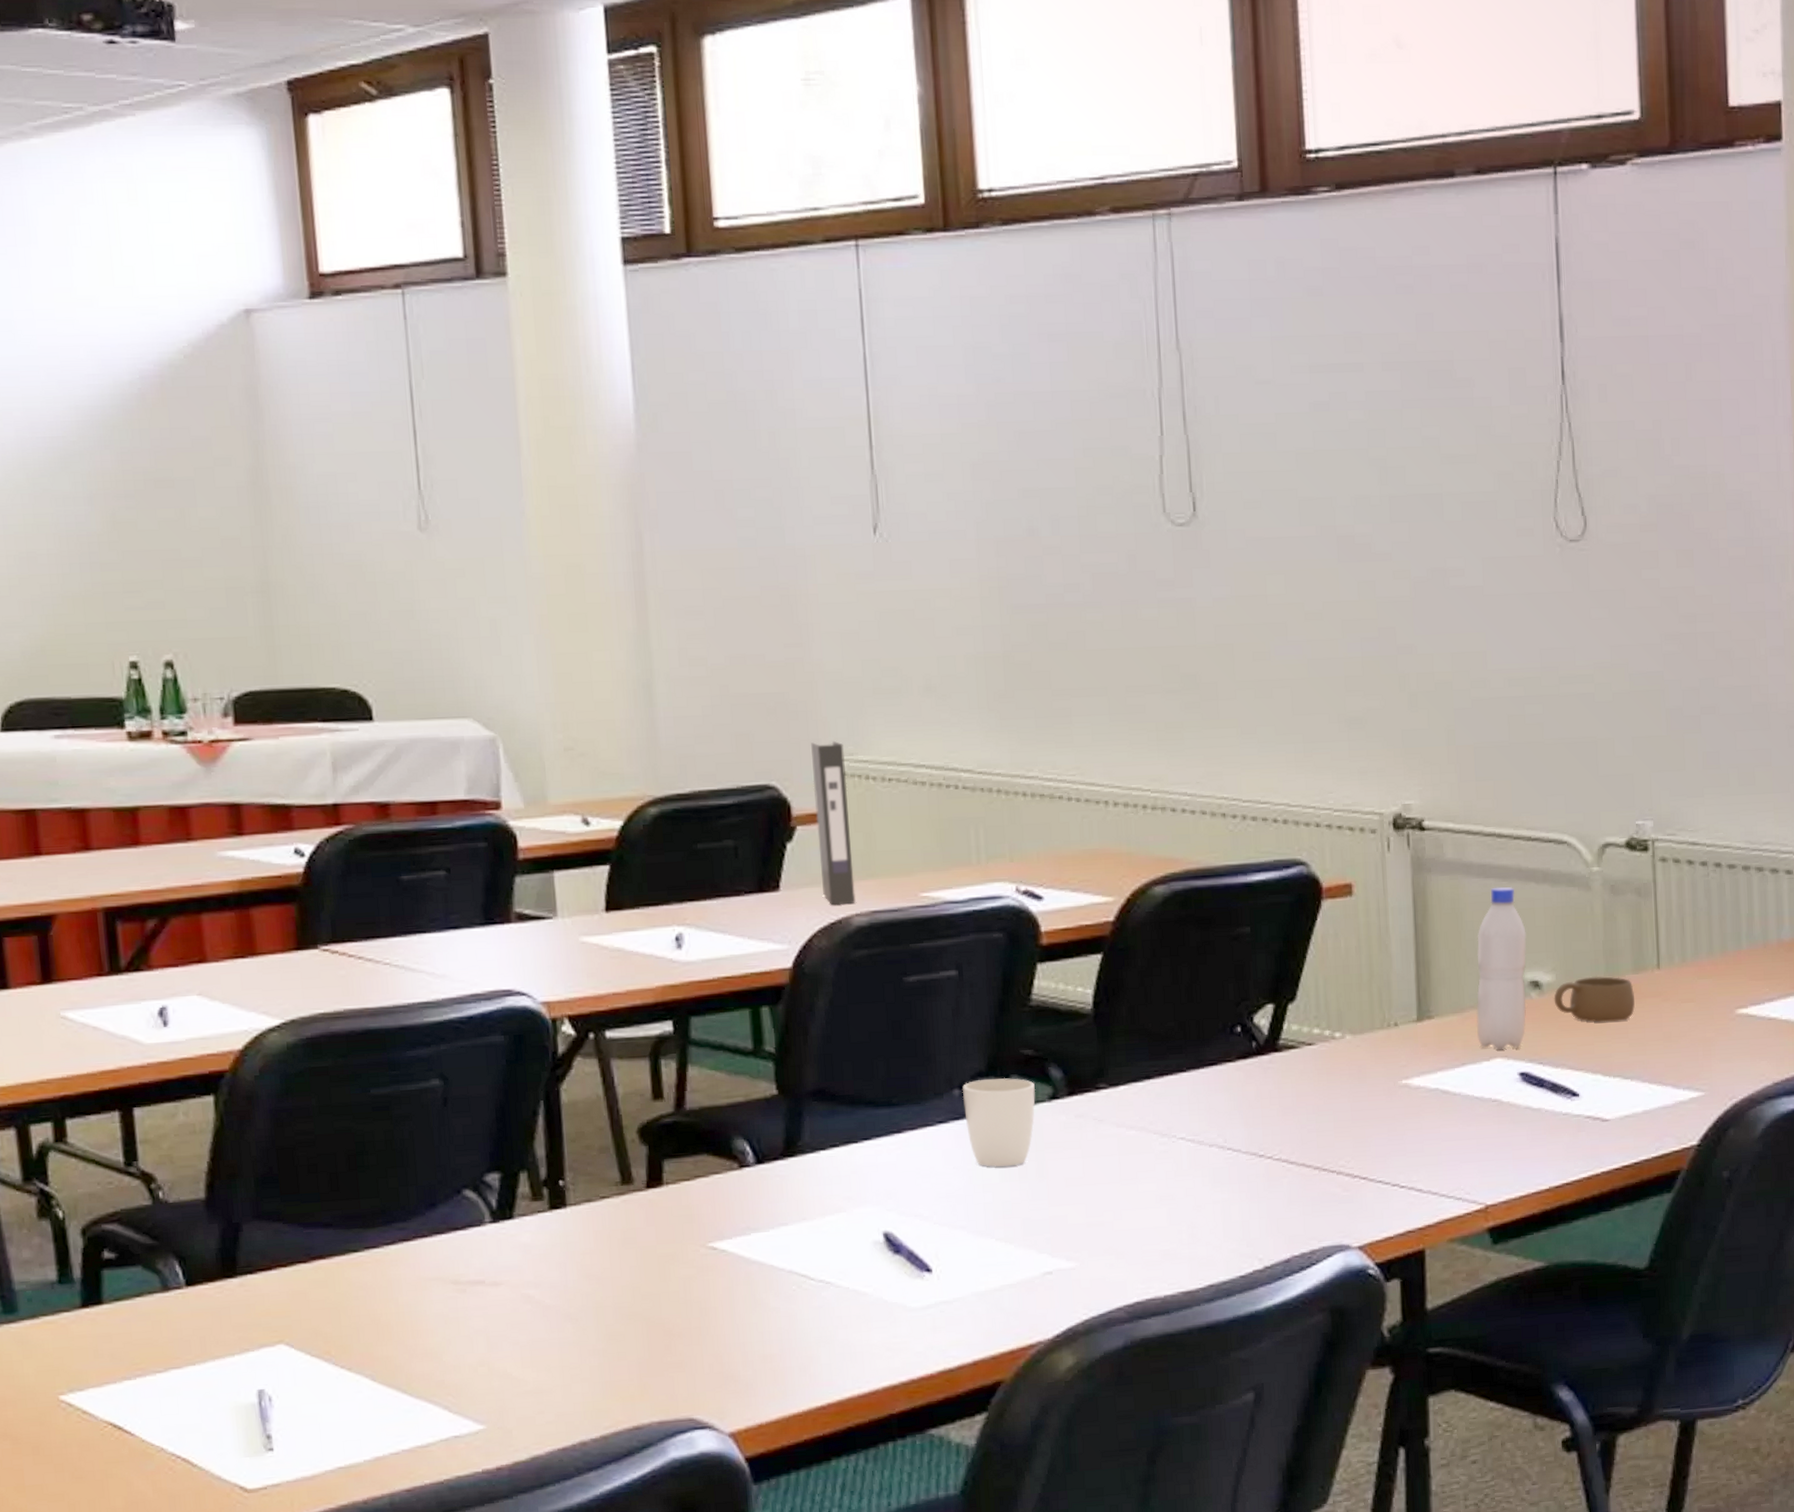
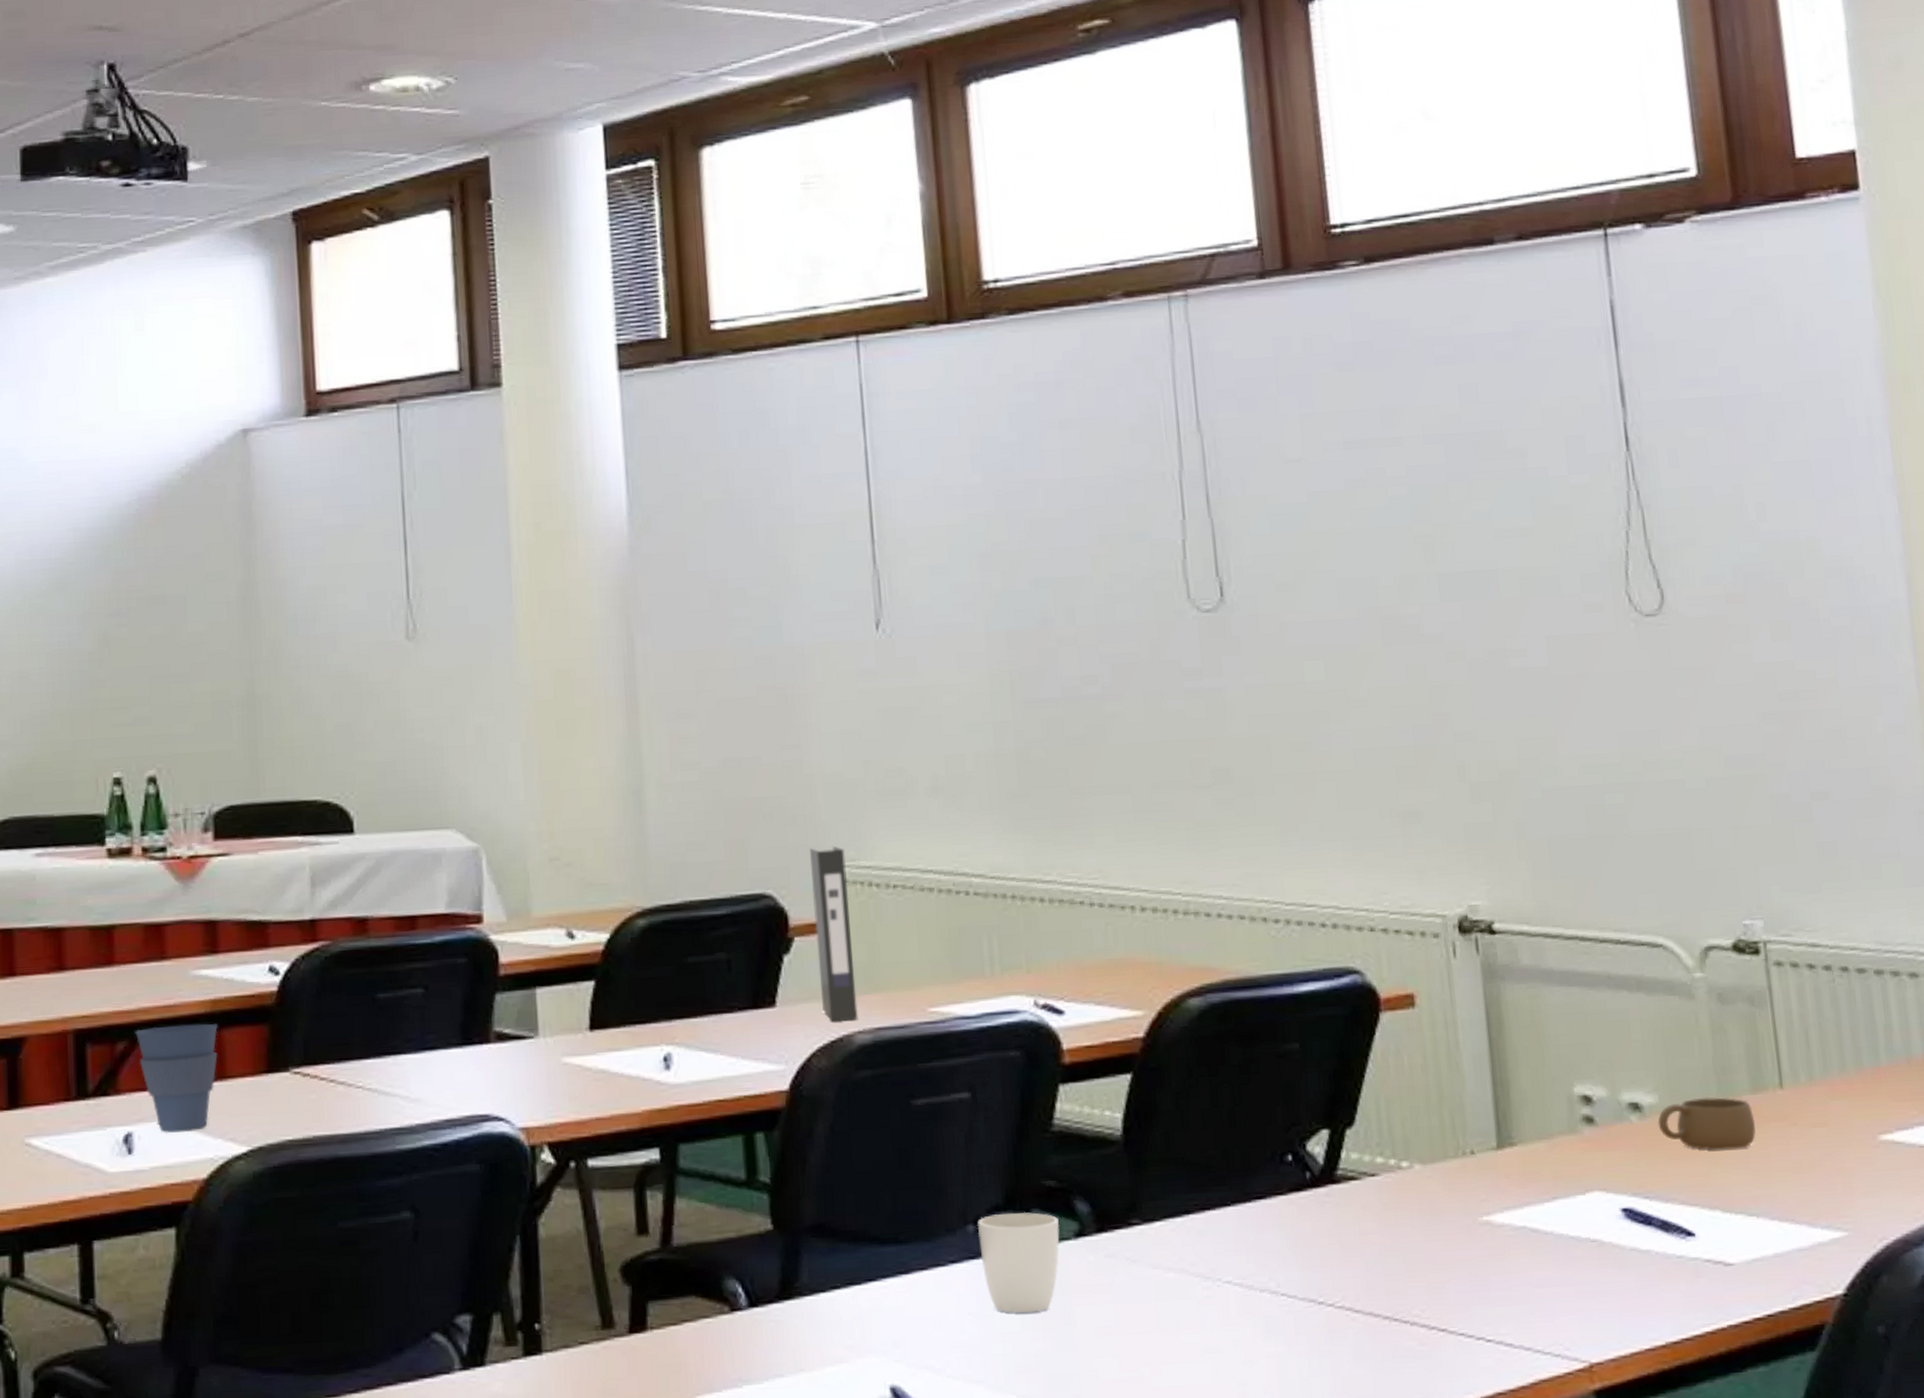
cup: none [164,903,248,1007] -> present [135,1023,218,1133]
water bottle: present [1476,886,1527,1050] -> none [1562,995,1627,1183]

